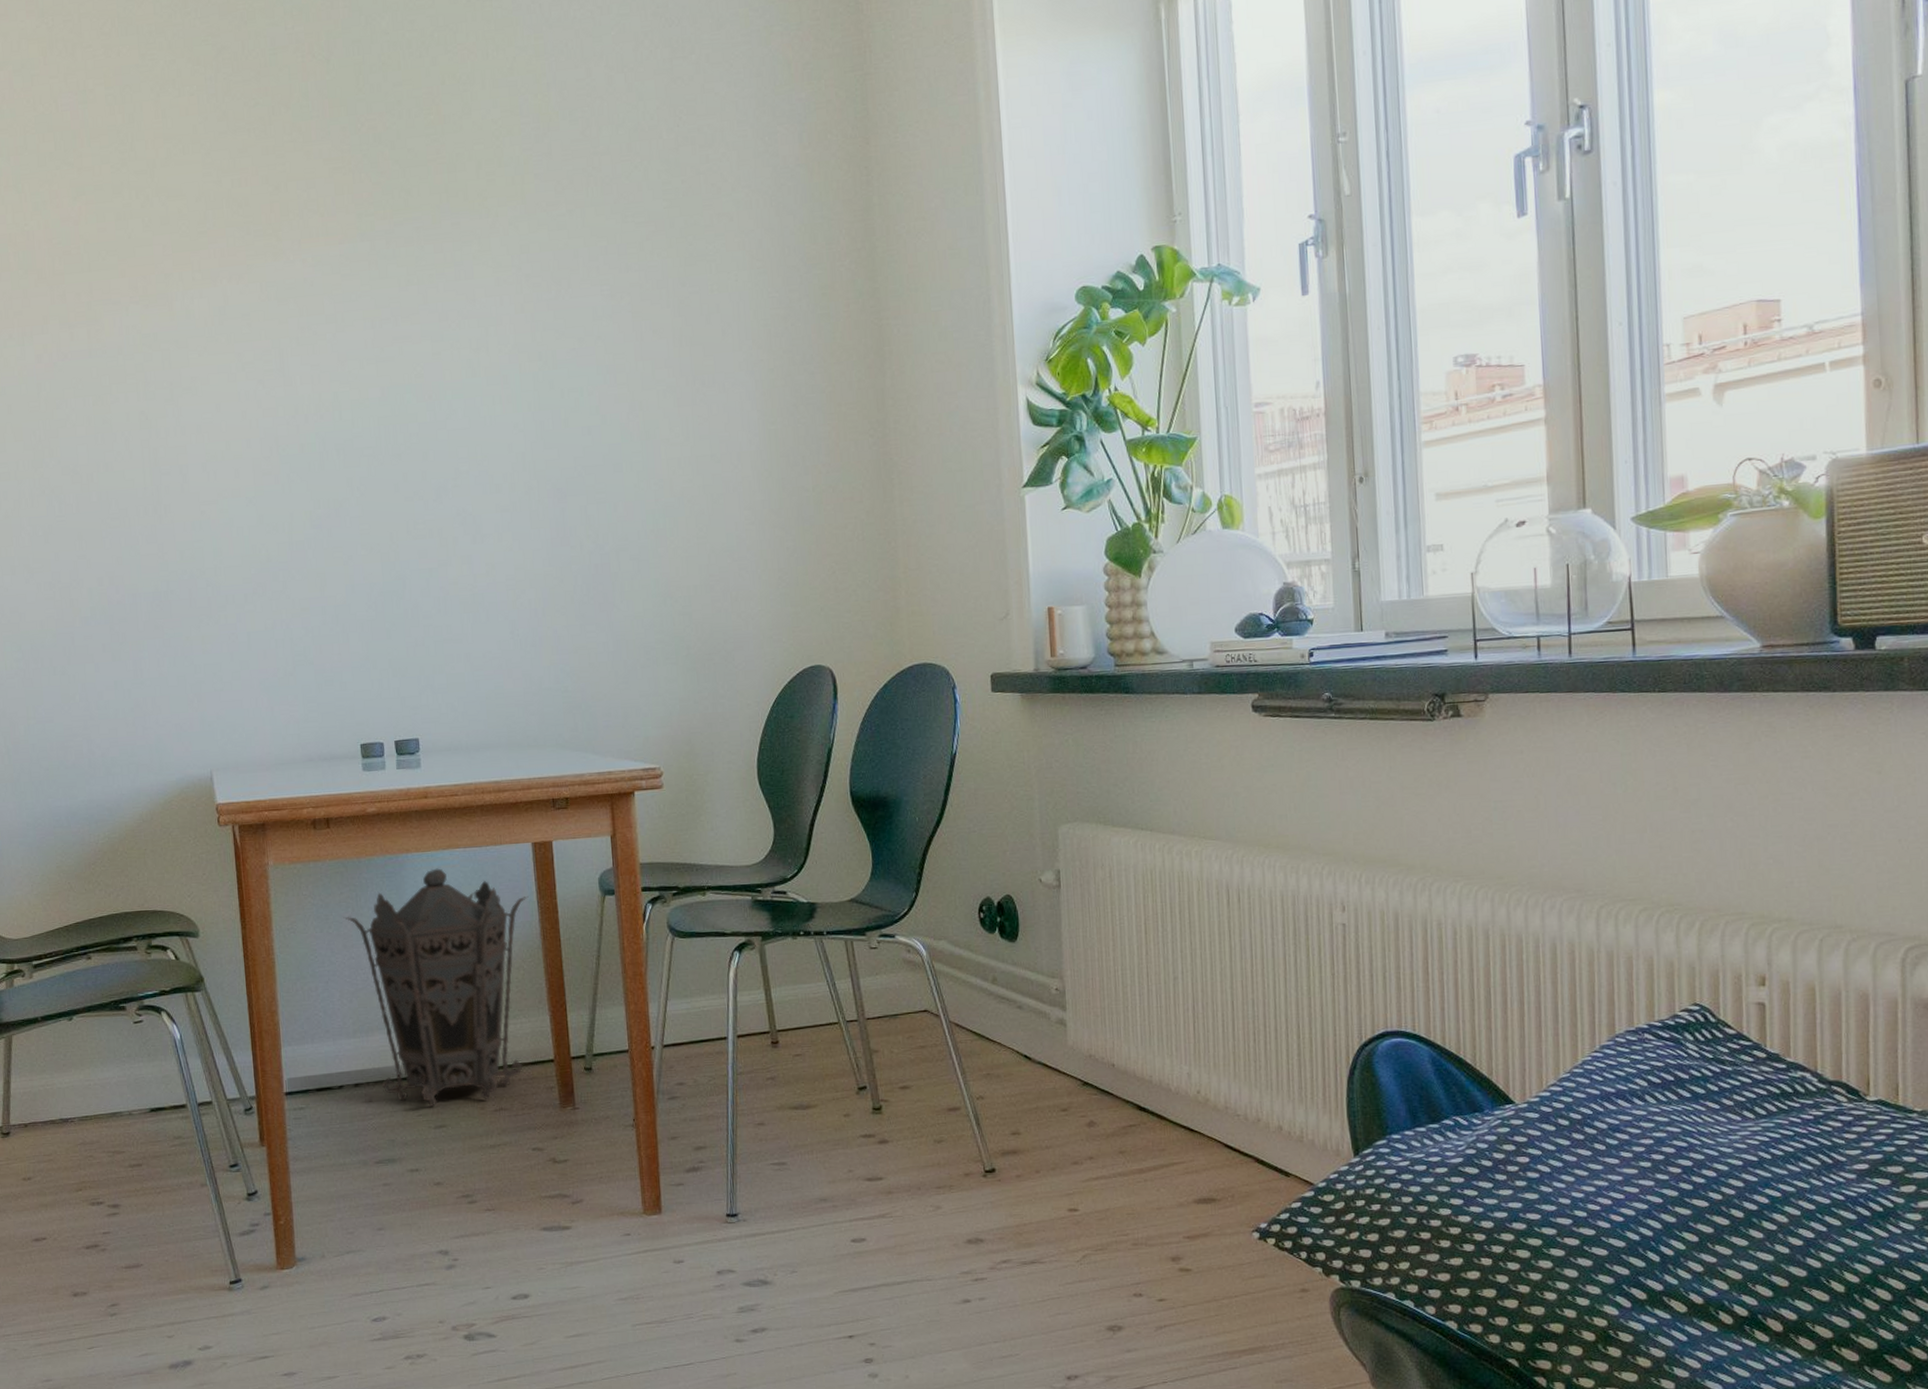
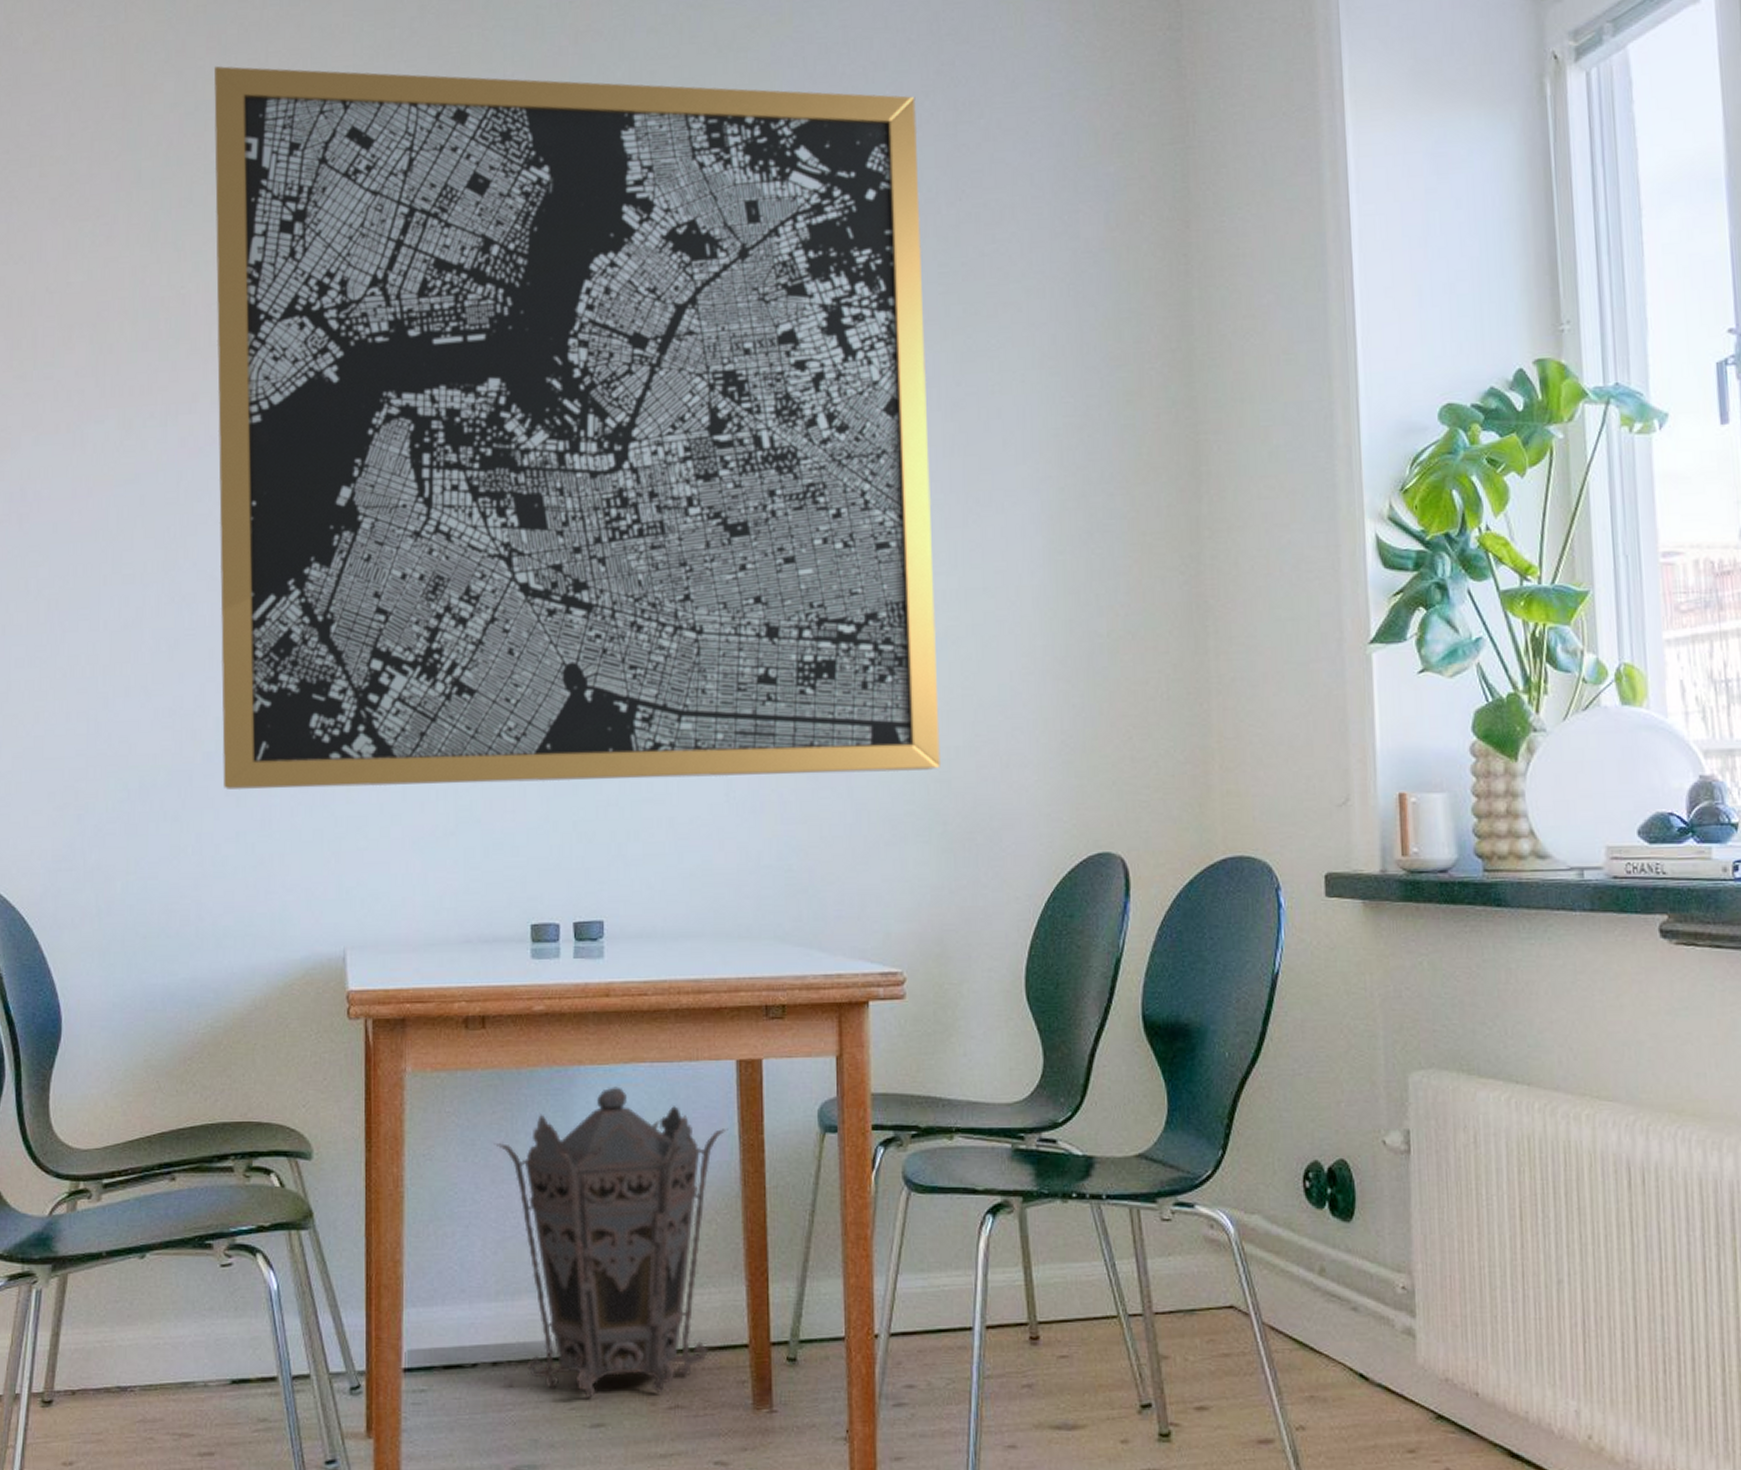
wall art: none [35,27,683,647] -> present [214,66,940,790]

